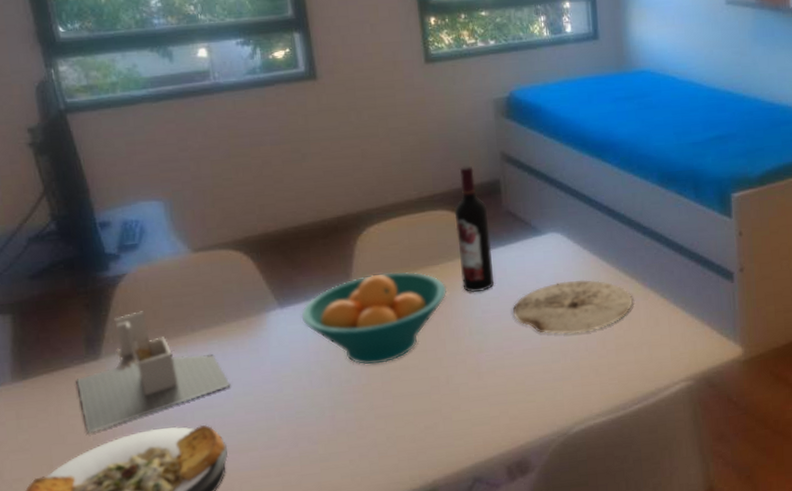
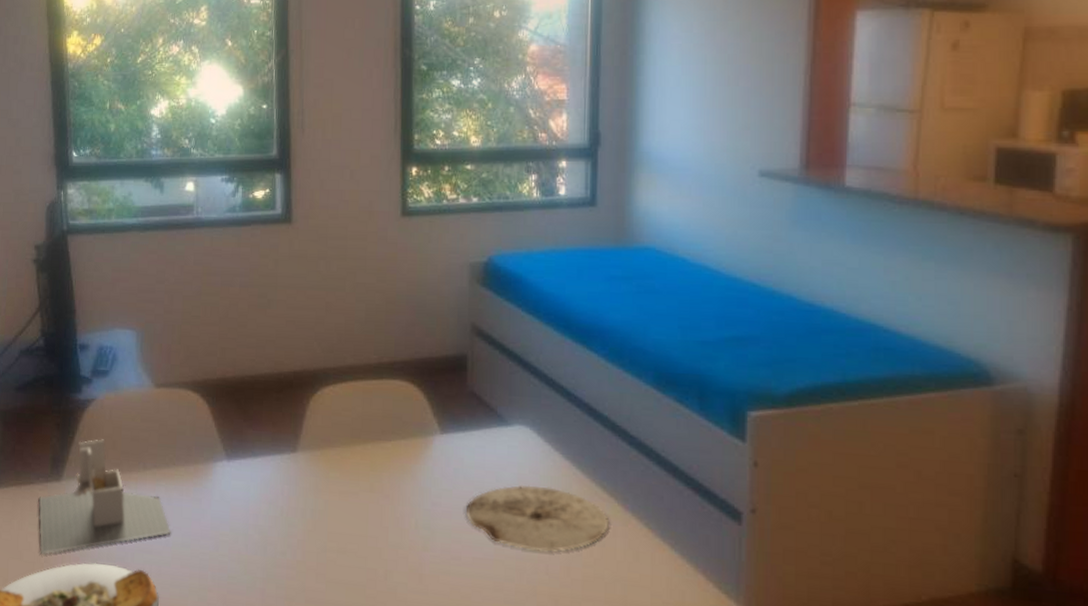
fruit bowl: present [301,271,448,365] -> none [246,440,397,542]
wine bottle: present [454,165,495,293] -> none [413,334,450,480]

